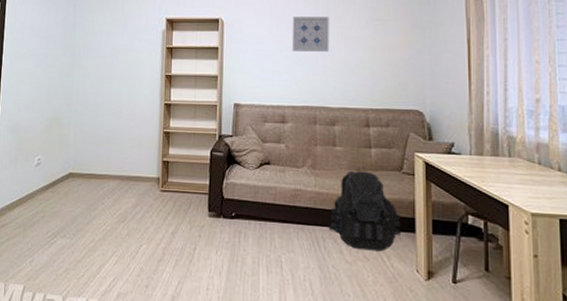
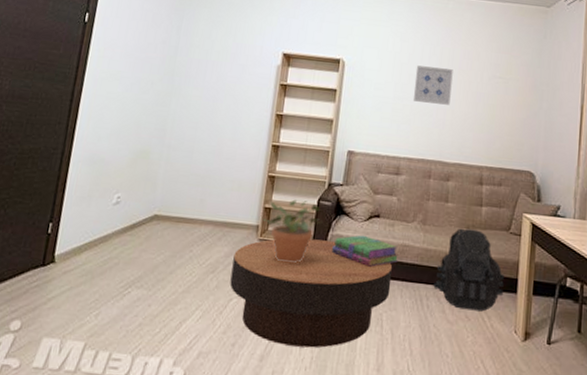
coffee table: none [139,188,287,289] -> present [230,239,393,348]
potted plant: none [162,152,216,211] -> present [262,199,322,263]
stack of books: none [228,182,291,212] -> present [332,235,398,267]

